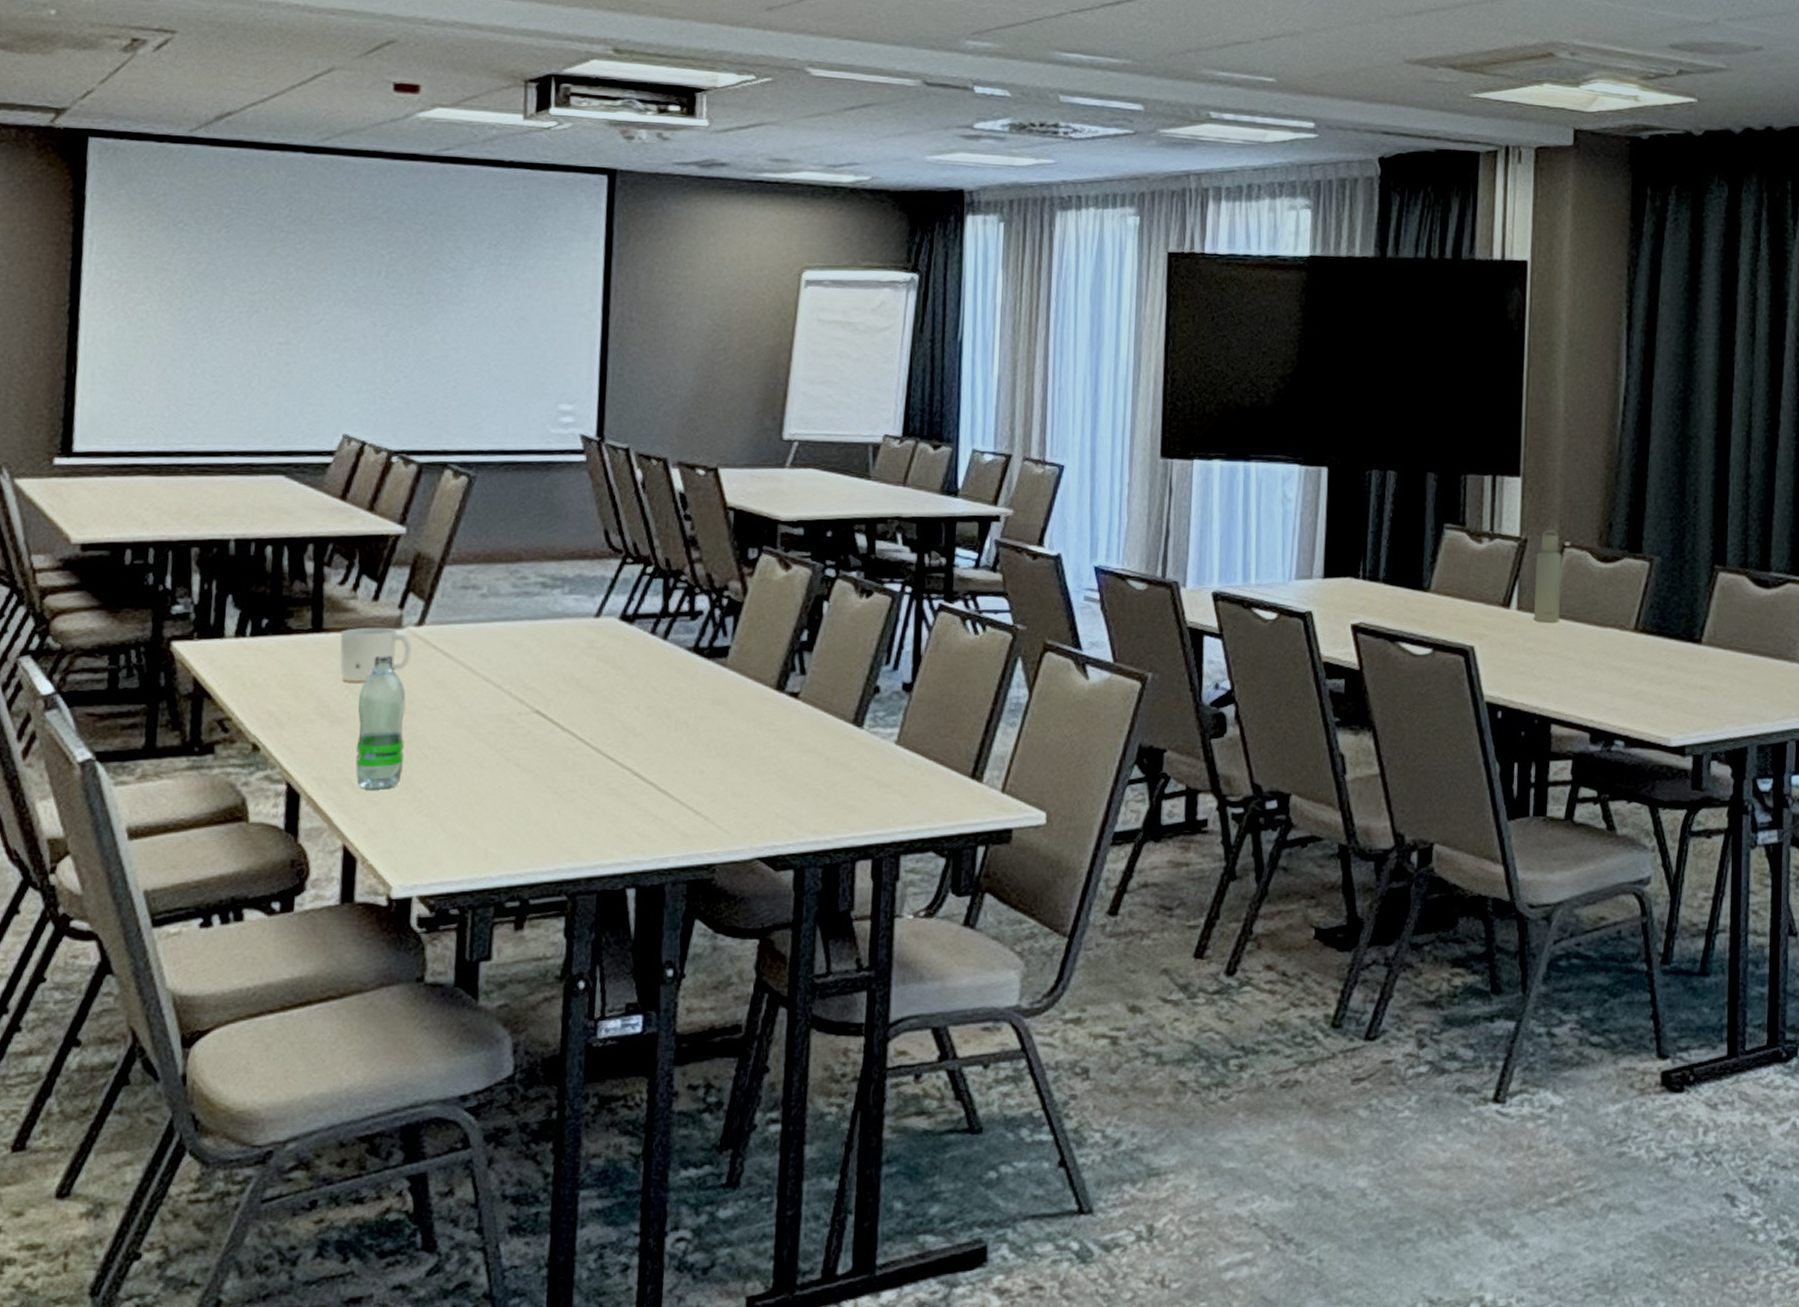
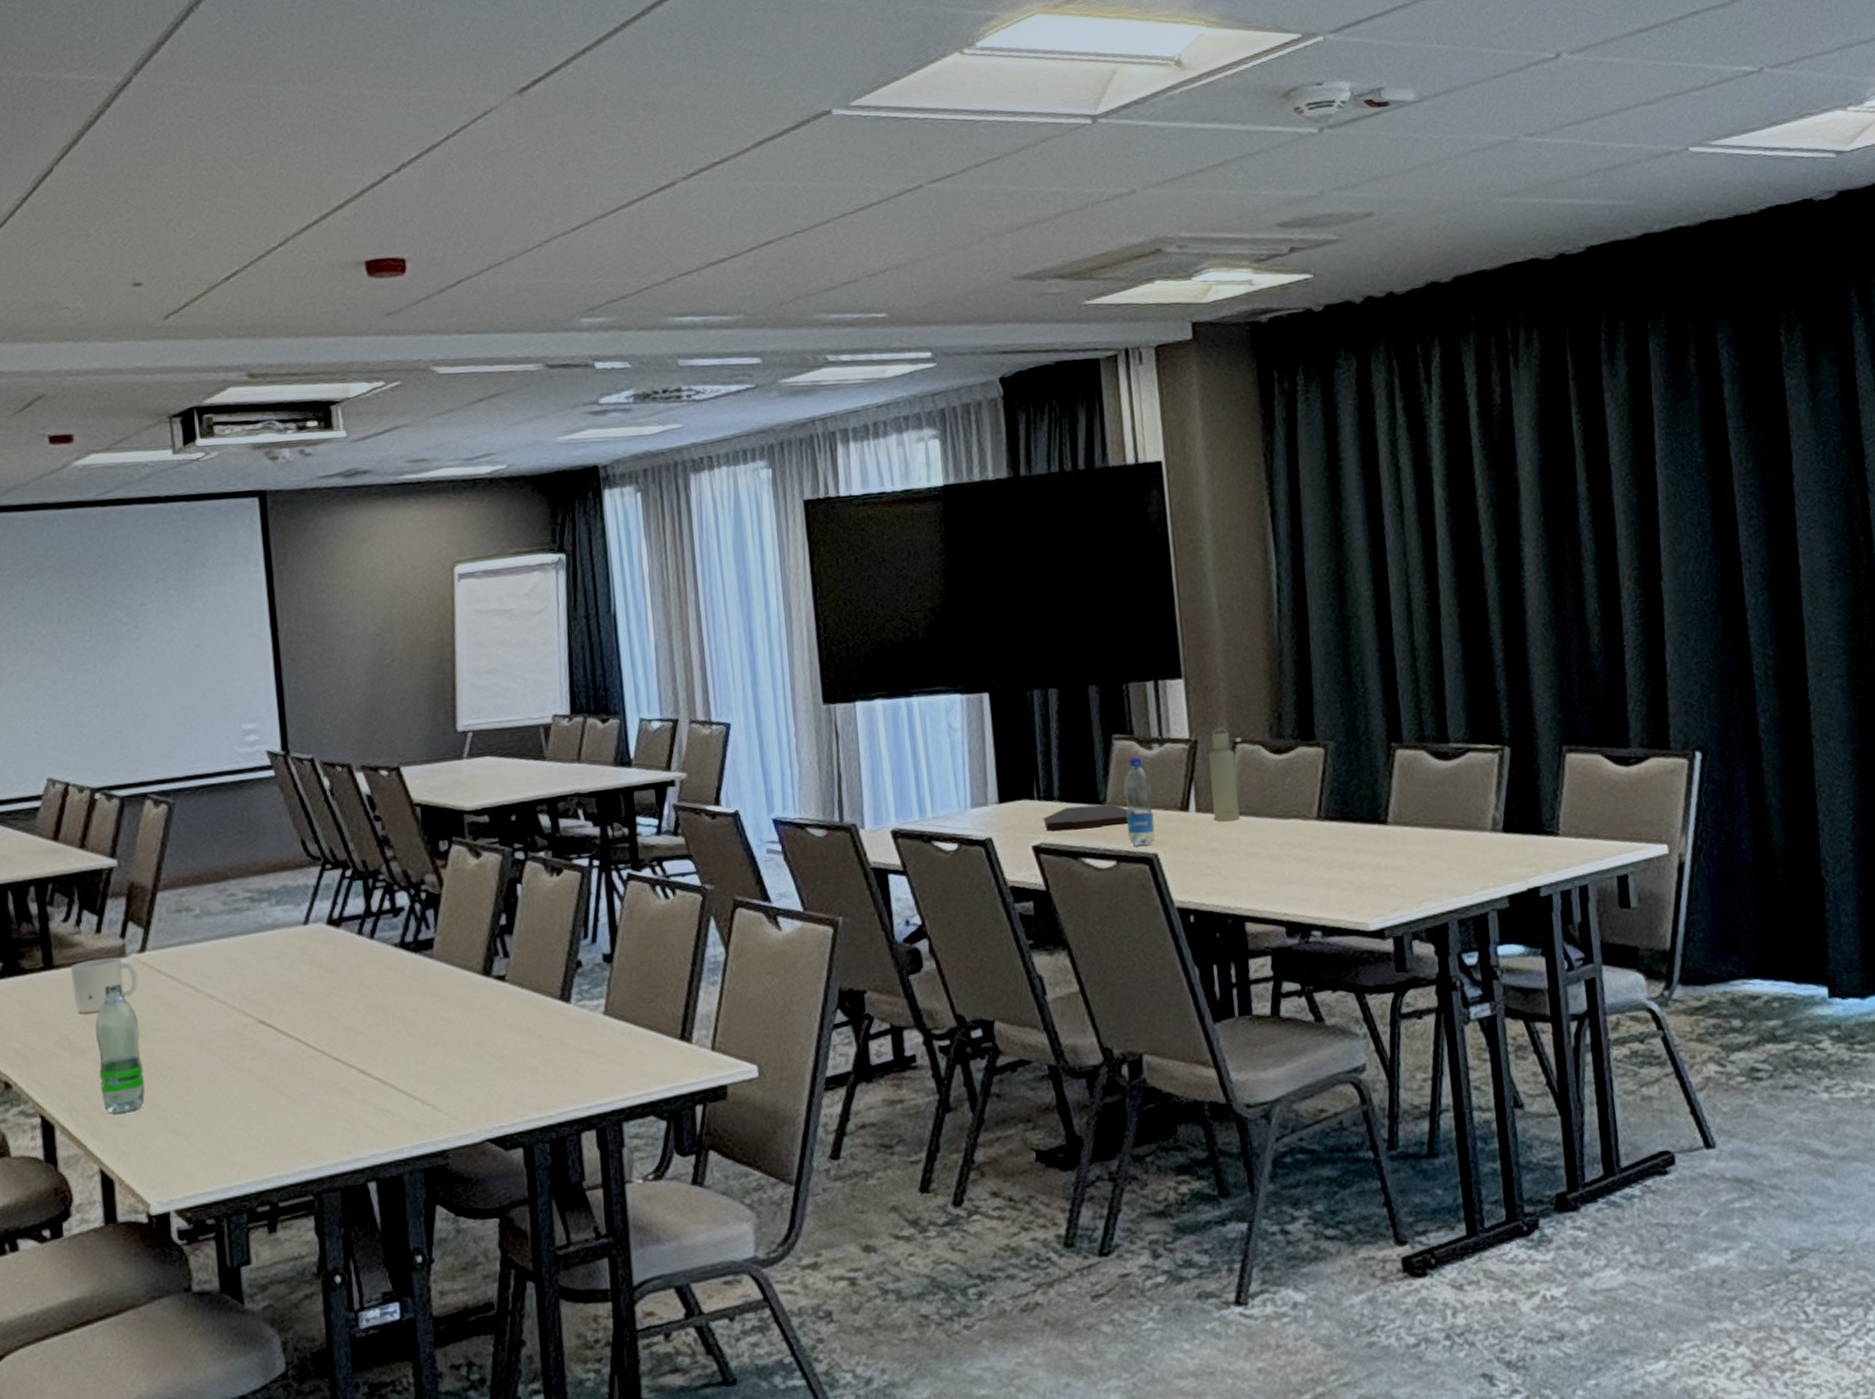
papers: none [1365,590,1451,614] -> present [1043,803,1129,831]
bottle: none [1448,549,1476,638] -> present [1124,757,1155,846]

